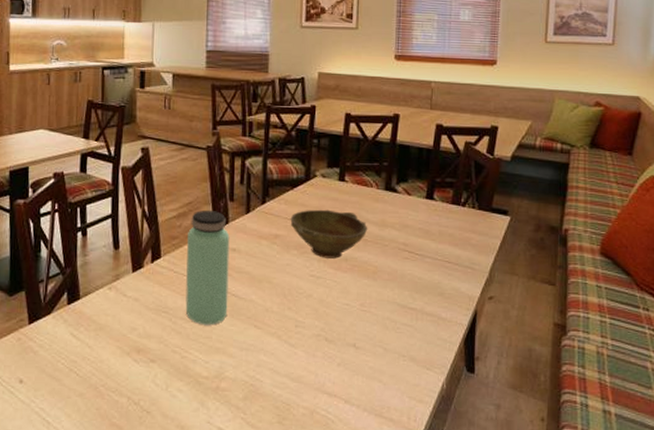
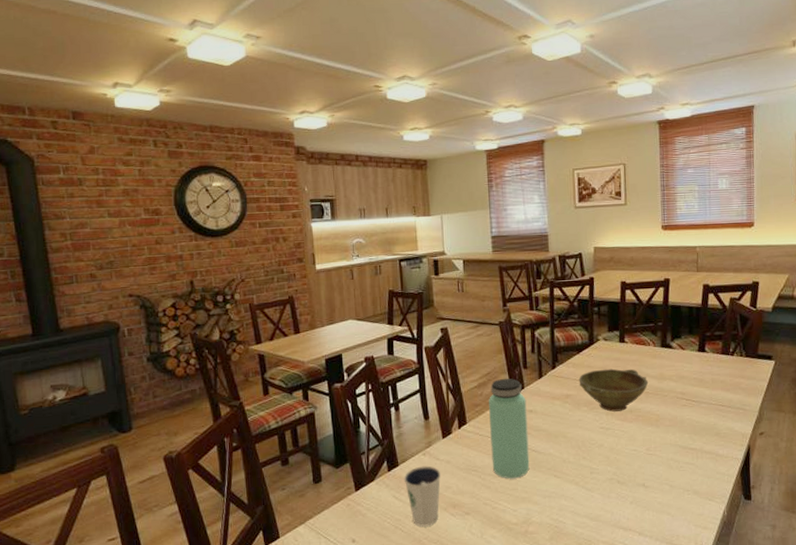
dixie cup: none [84,302,127,372] -> present [404,465,441,527]

